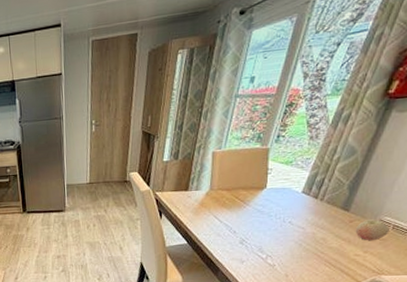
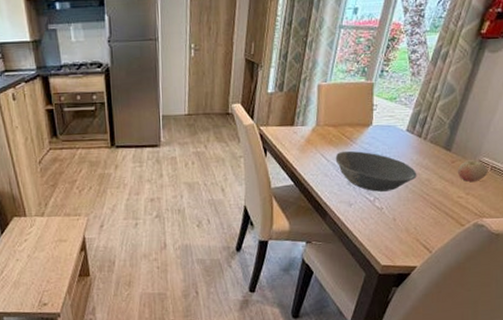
bowl: none [228,212,312,250] -> present [335,150,417,192]

